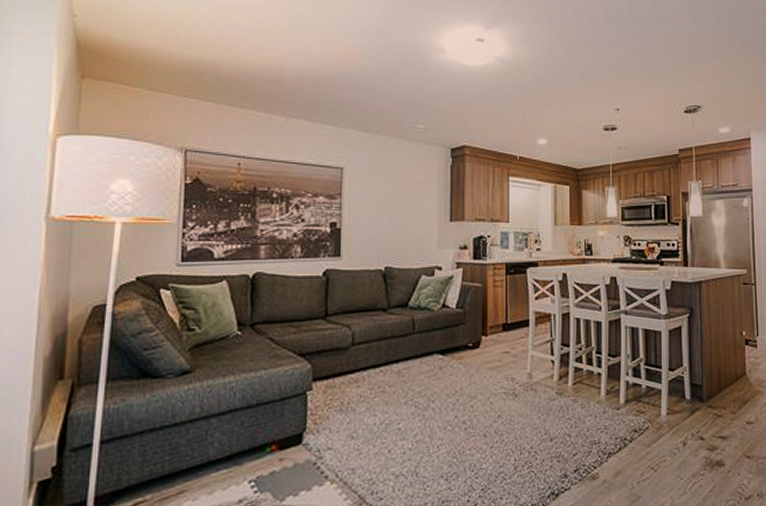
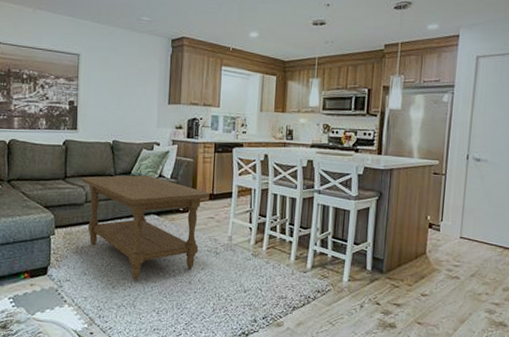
coffee table: none [348,307,503,439] -> present [83,175,210,280]

